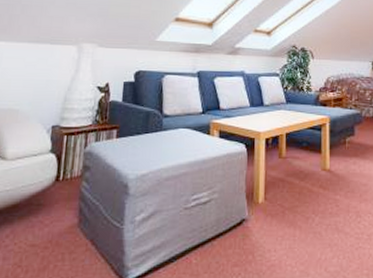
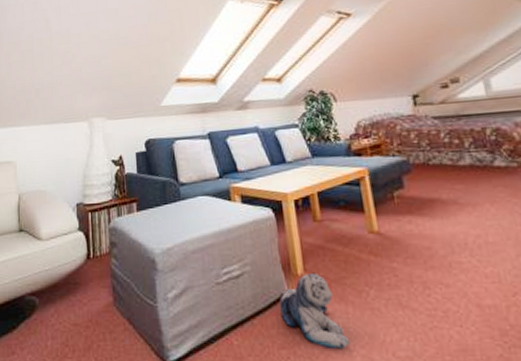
plush toy: none [239,201,293,267] -> present [279,272,350,350]

